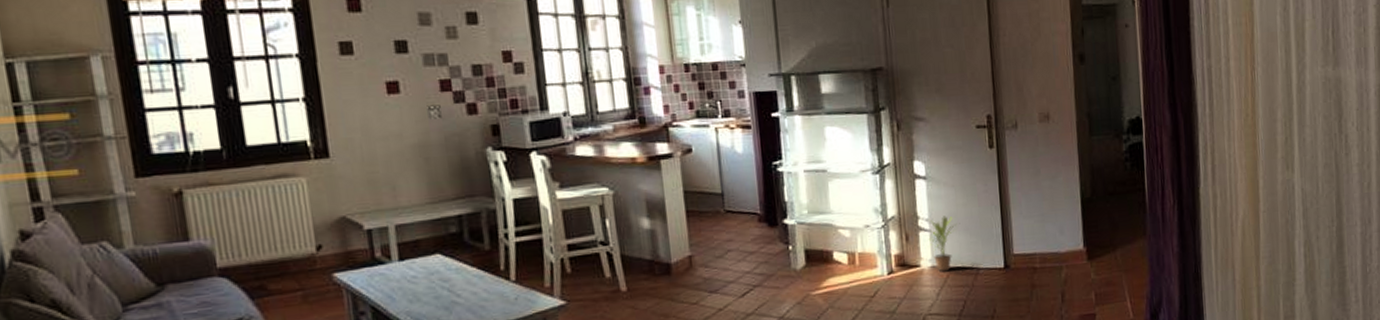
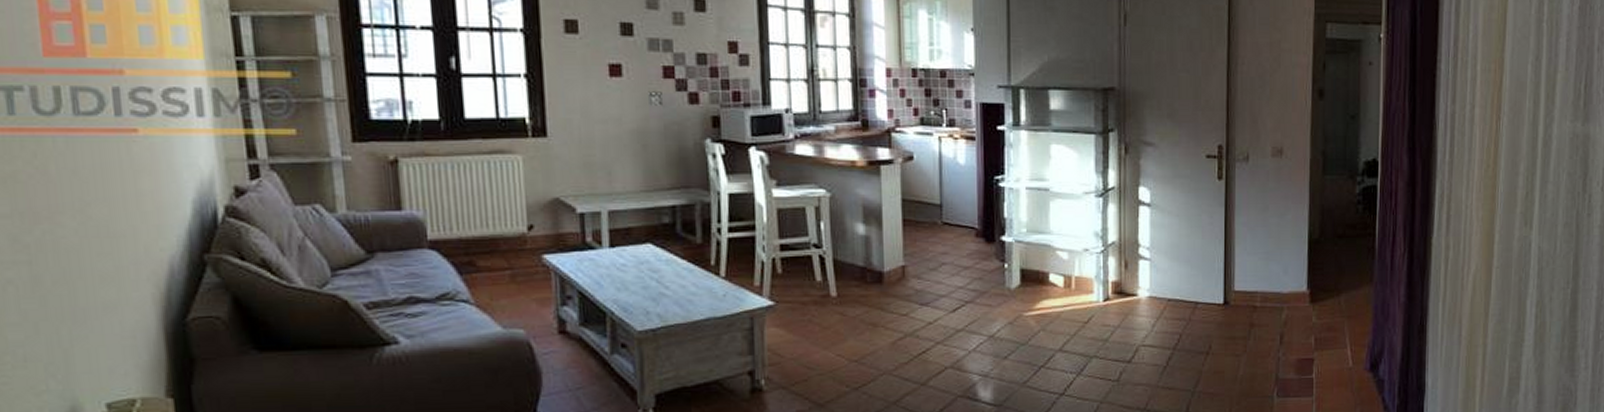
potted plant: present [928,216,960,272] -> none [1148,246,1182,303]

